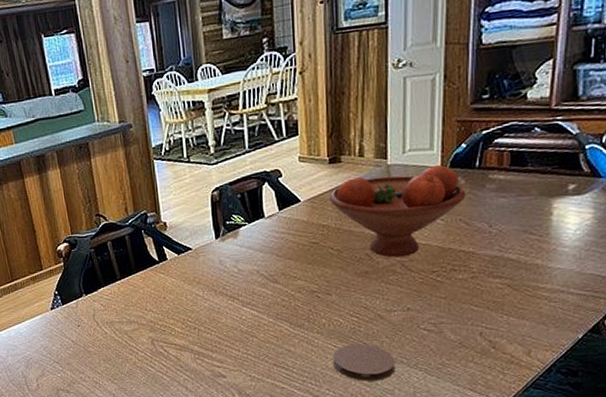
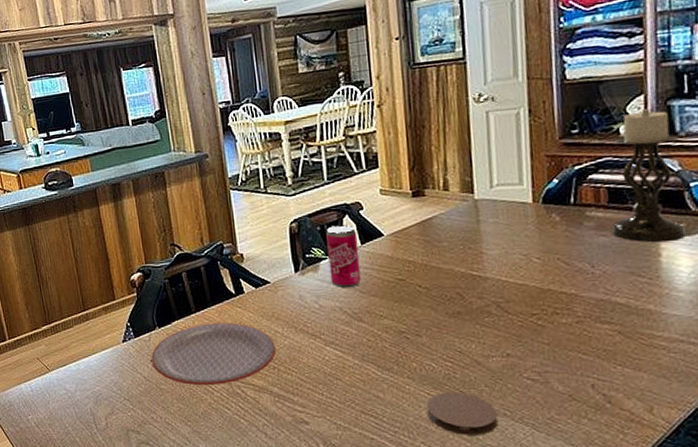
plate: none [79,288,197,347] -> present [151,322,277,386]
beverage can: none [246,192,278,253] -> present [326,225,362,288]
fruit bowl: present [329,164,466,258] -> none [414,200,563,298]
candle holder: none [509,73,581,202] -> present [610,109,686,242]

